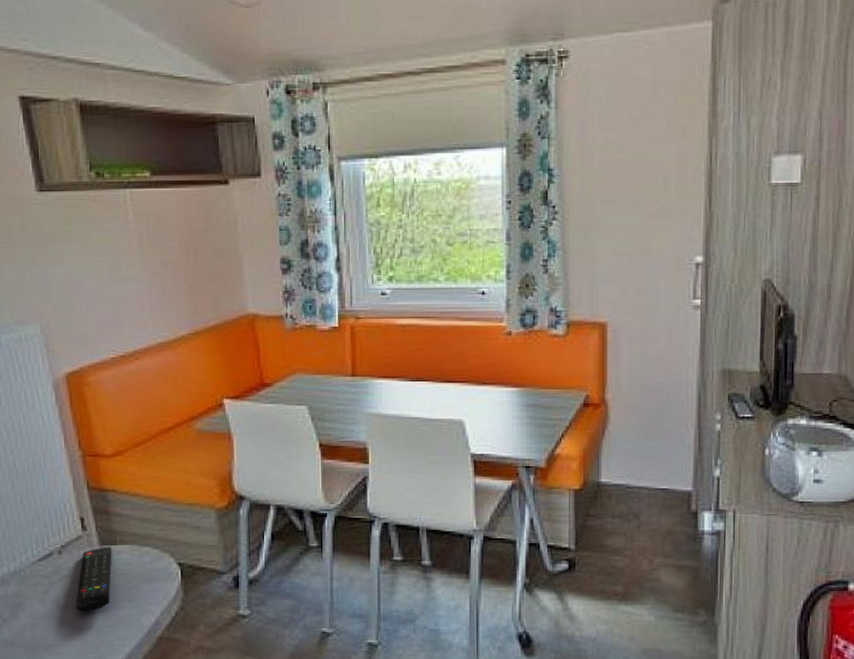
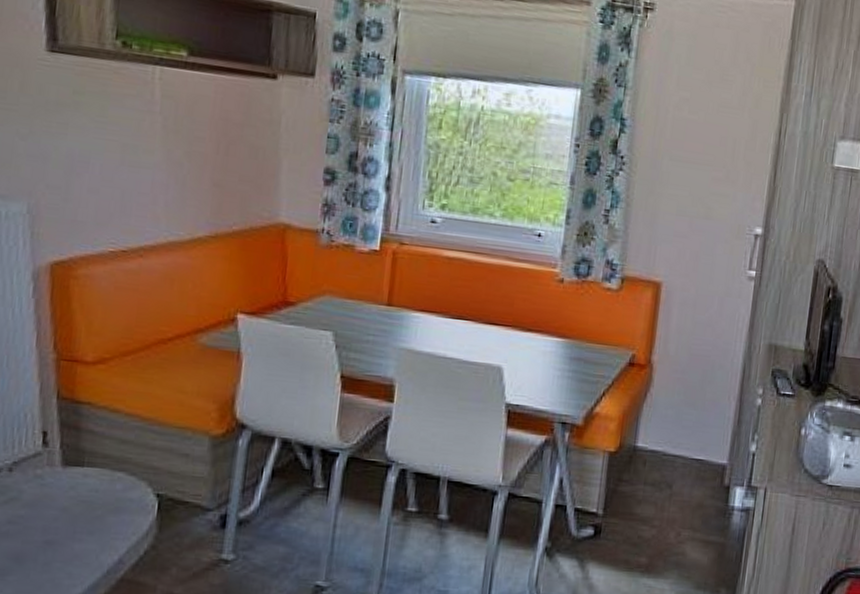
remote control: present [75,546,112,612] -> none [20,467,77,543]

